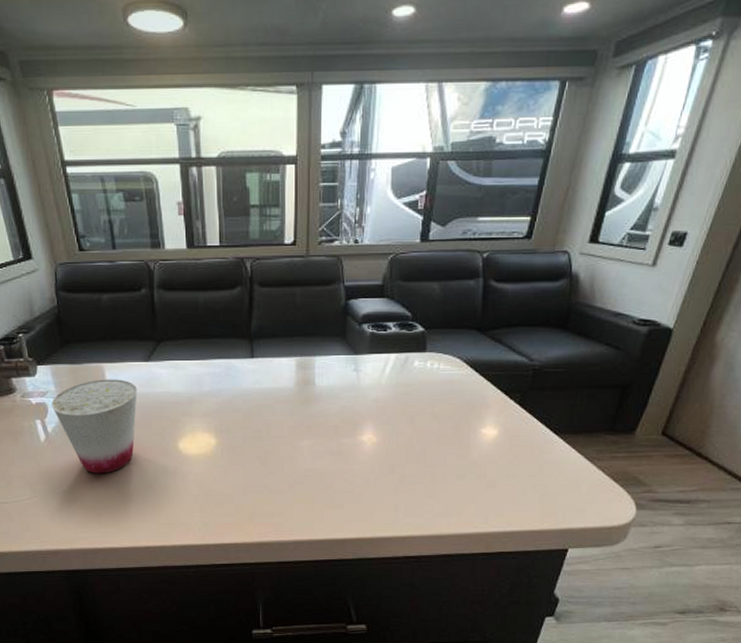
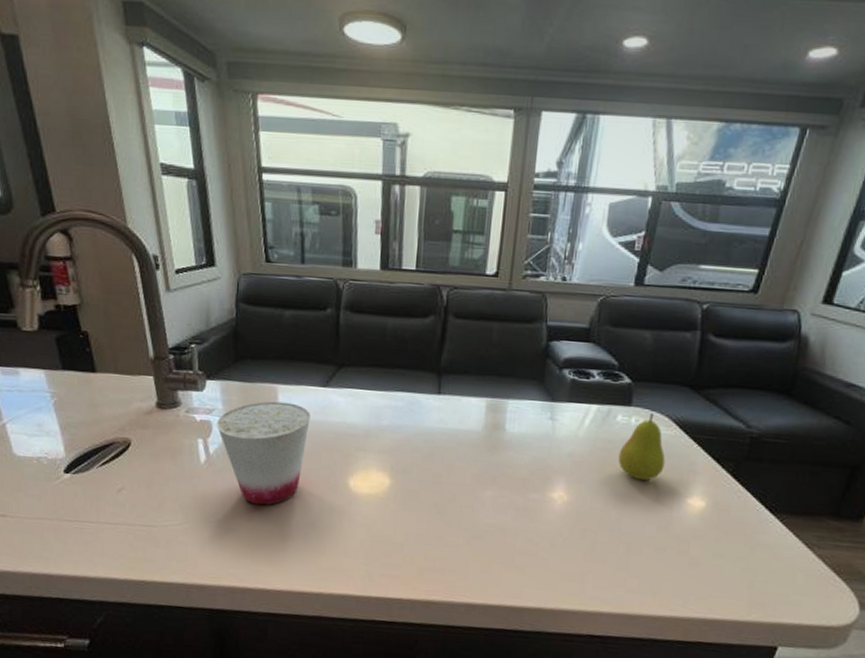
fruit: none [418,356,460,416] -> present [618,413,666,480]

